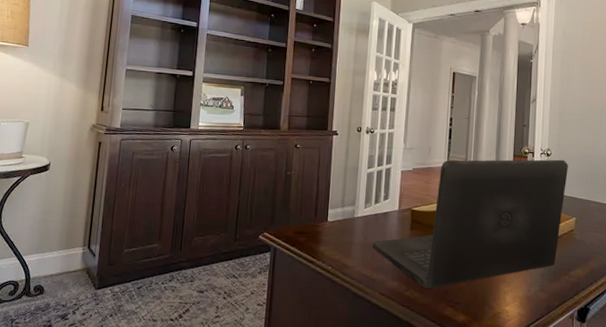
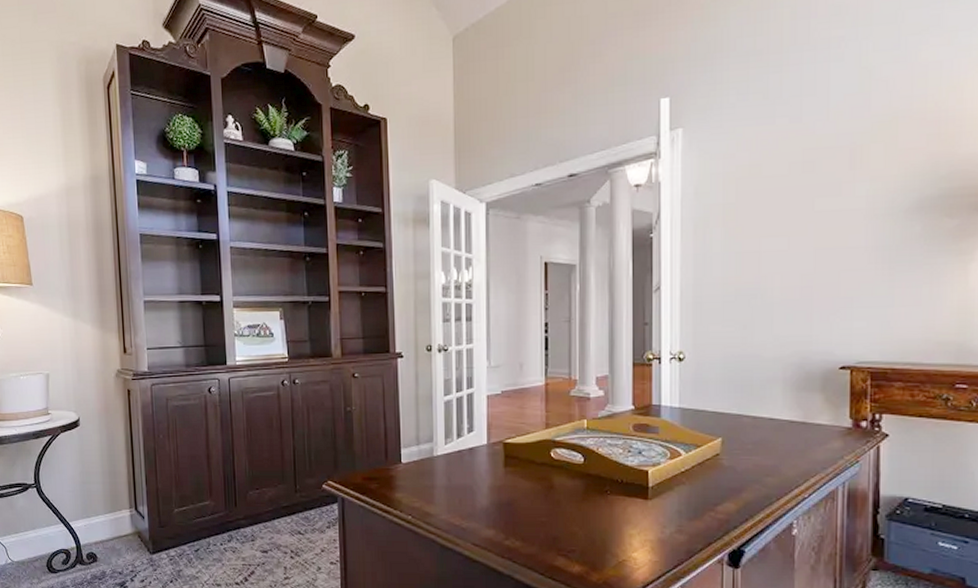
laptop: present [372,159,568,290] -> none [458,364,709,537]

